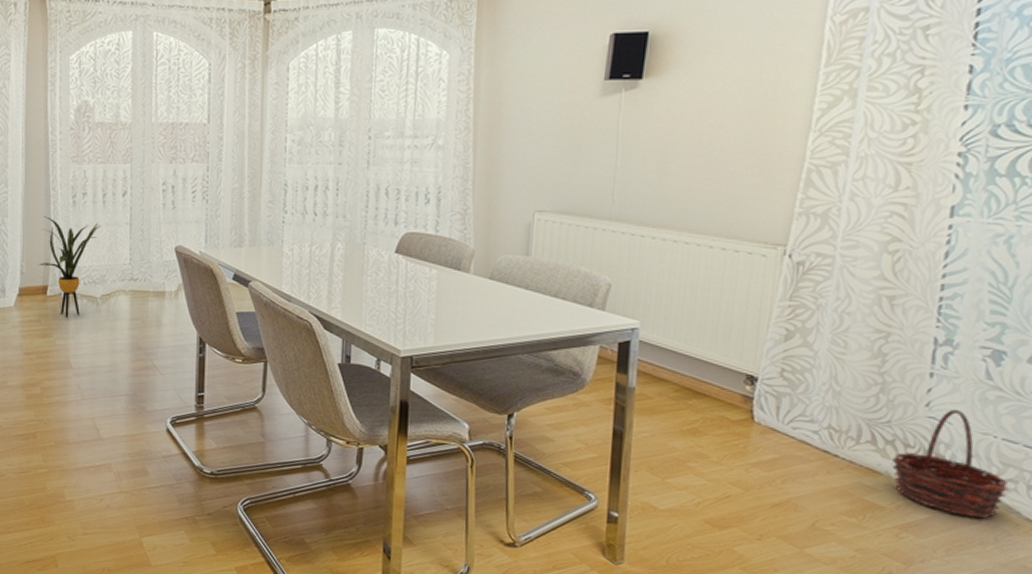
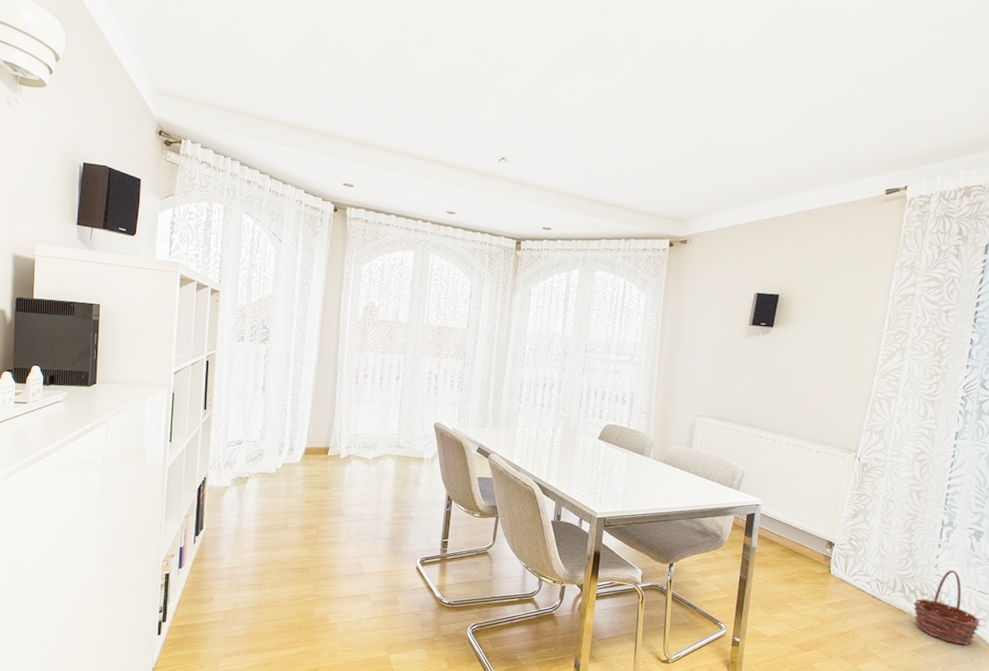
house plant: present [38,216,101,319] -> none [323,391,376,475]

